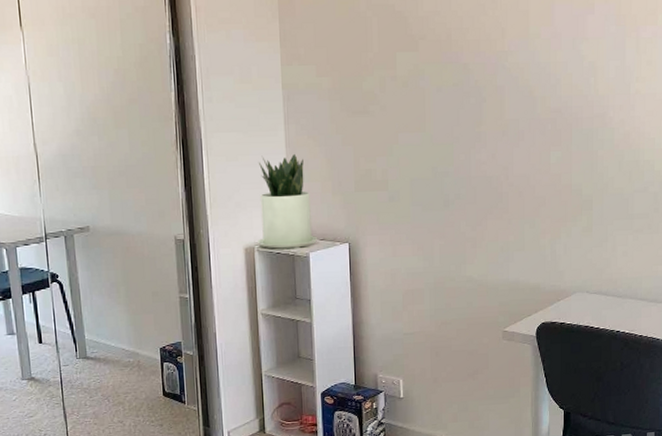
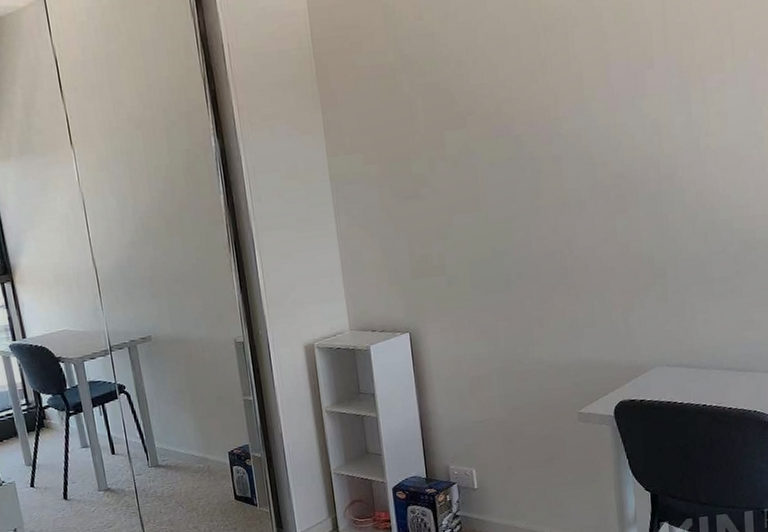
planter: present [256,153,318,249] -> none [312,245,378,345]

